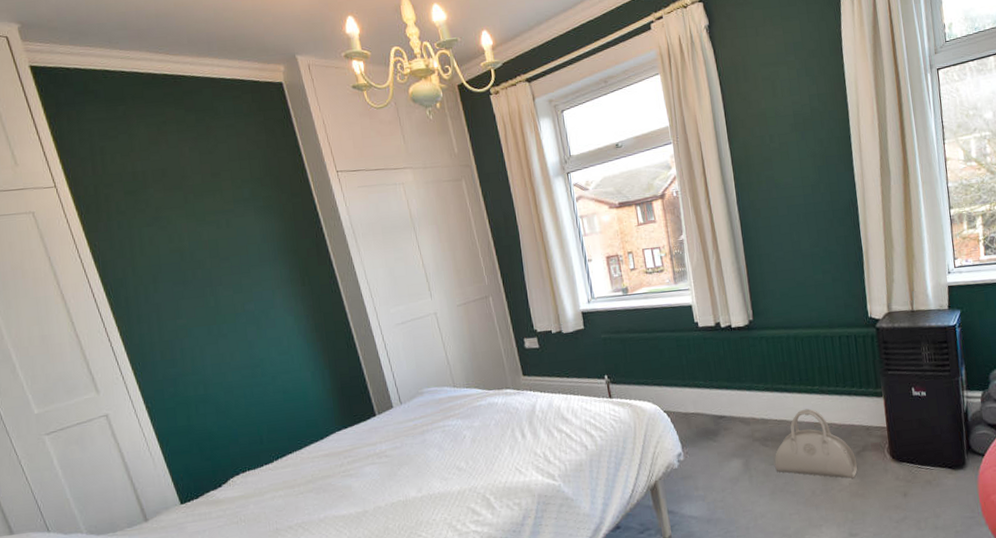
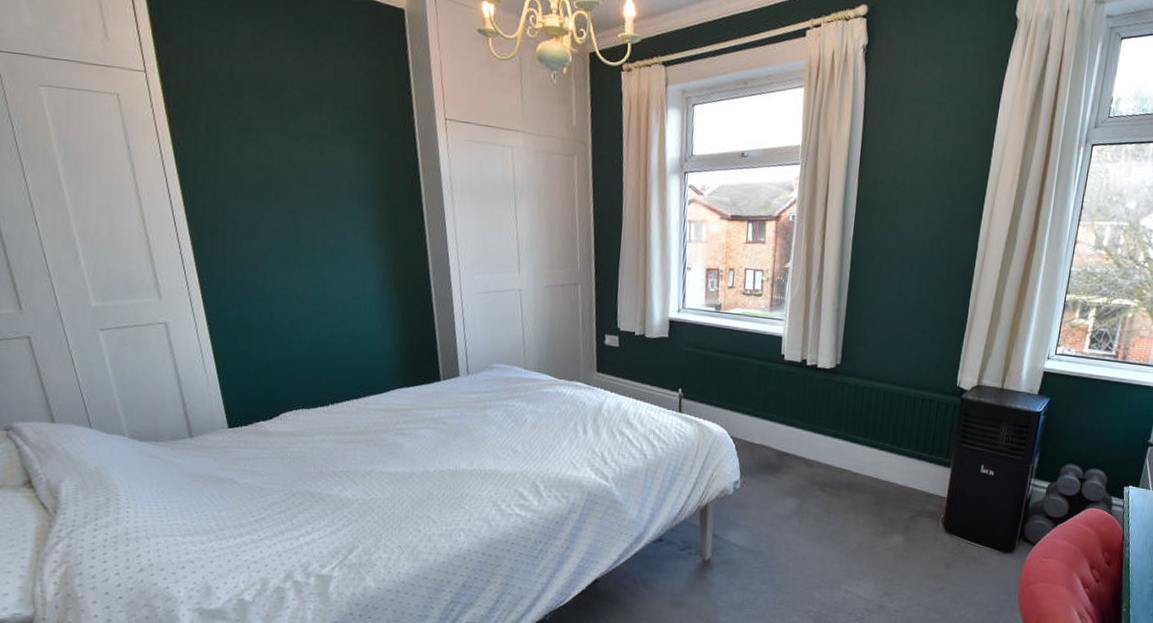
handbag: present [774,408,858,479] -> none [828,463,910,540]

